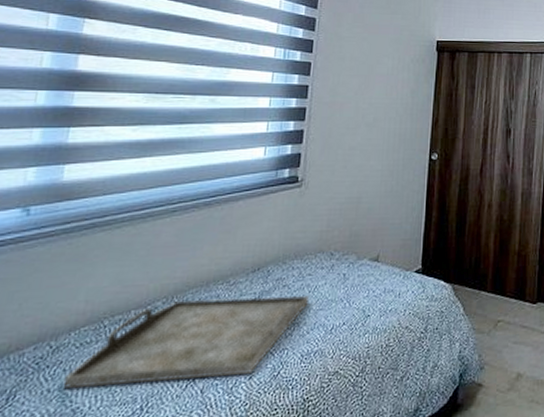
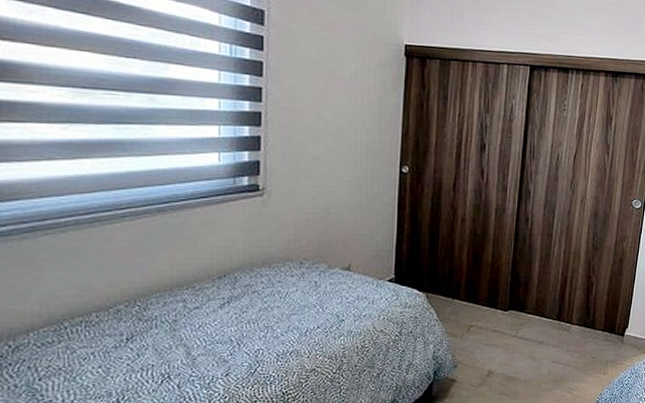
serving tray: present [63,296,310,389] -> none [30,301,281,385]

